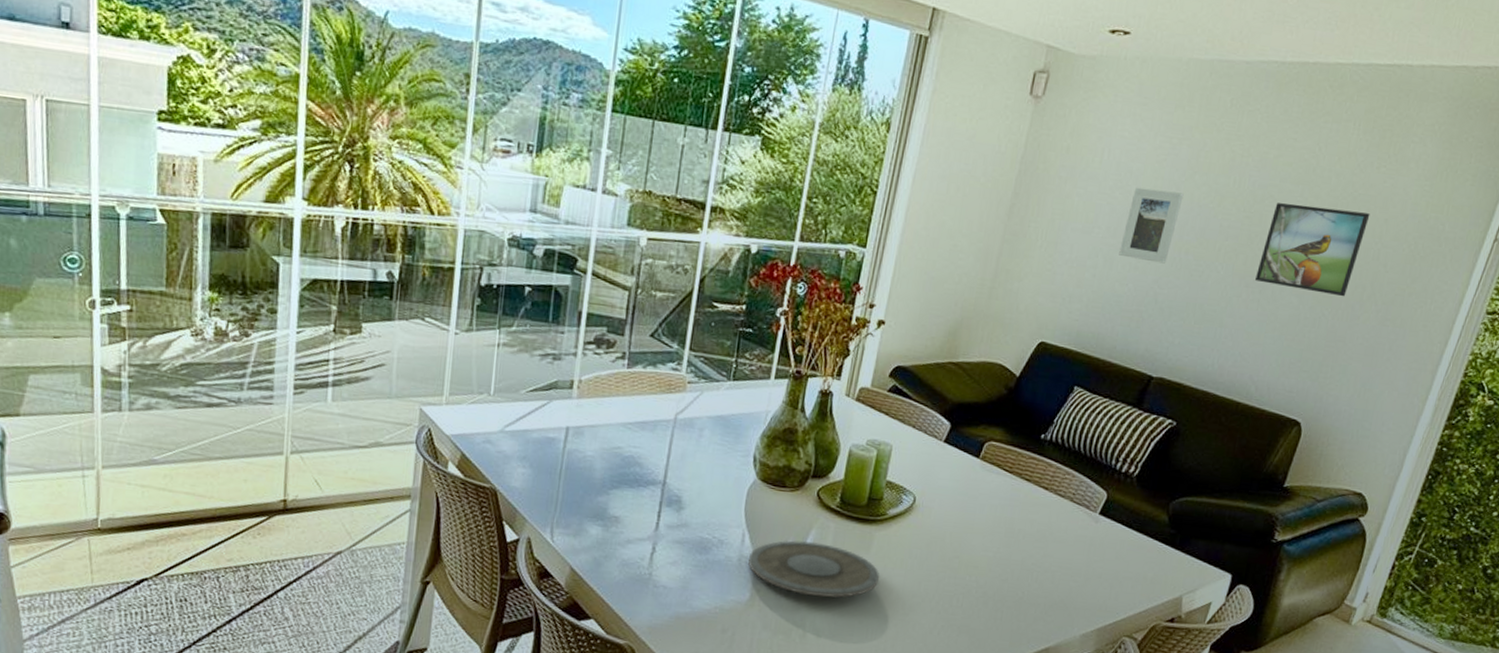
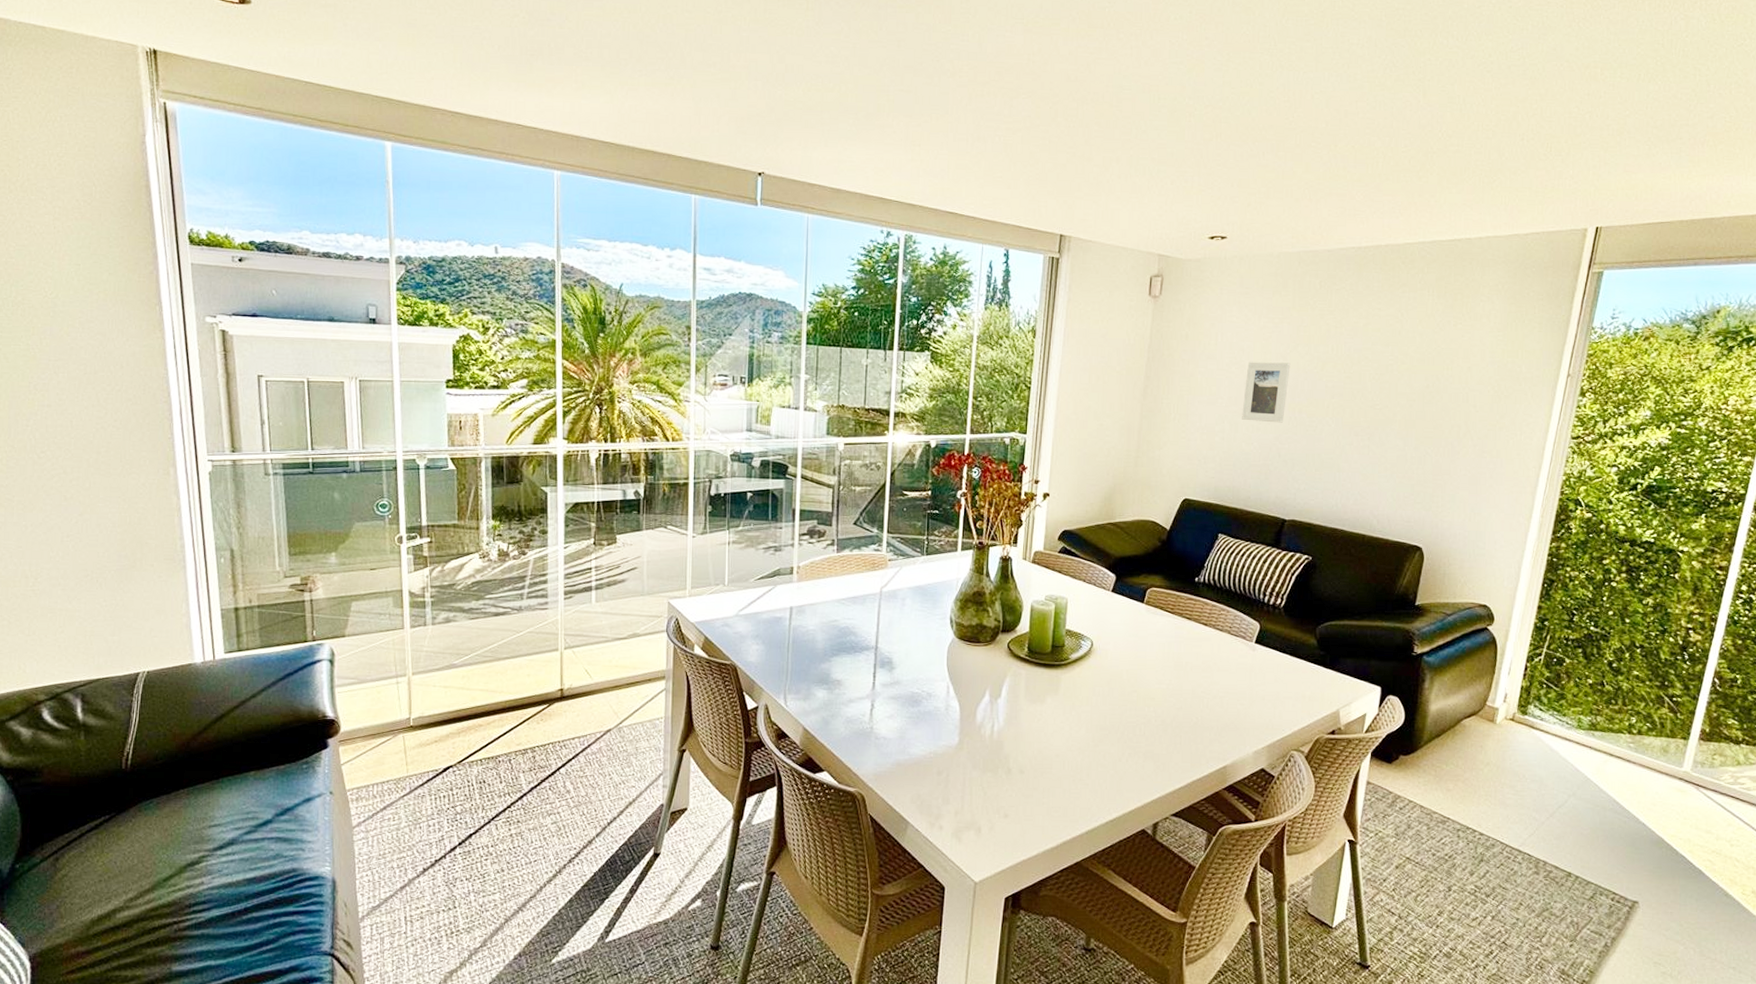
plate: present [748,540,880,598] -> none [955,687,1070,736]
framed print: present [1255,203,1370,297] -> none [1363,362,1455,436]

